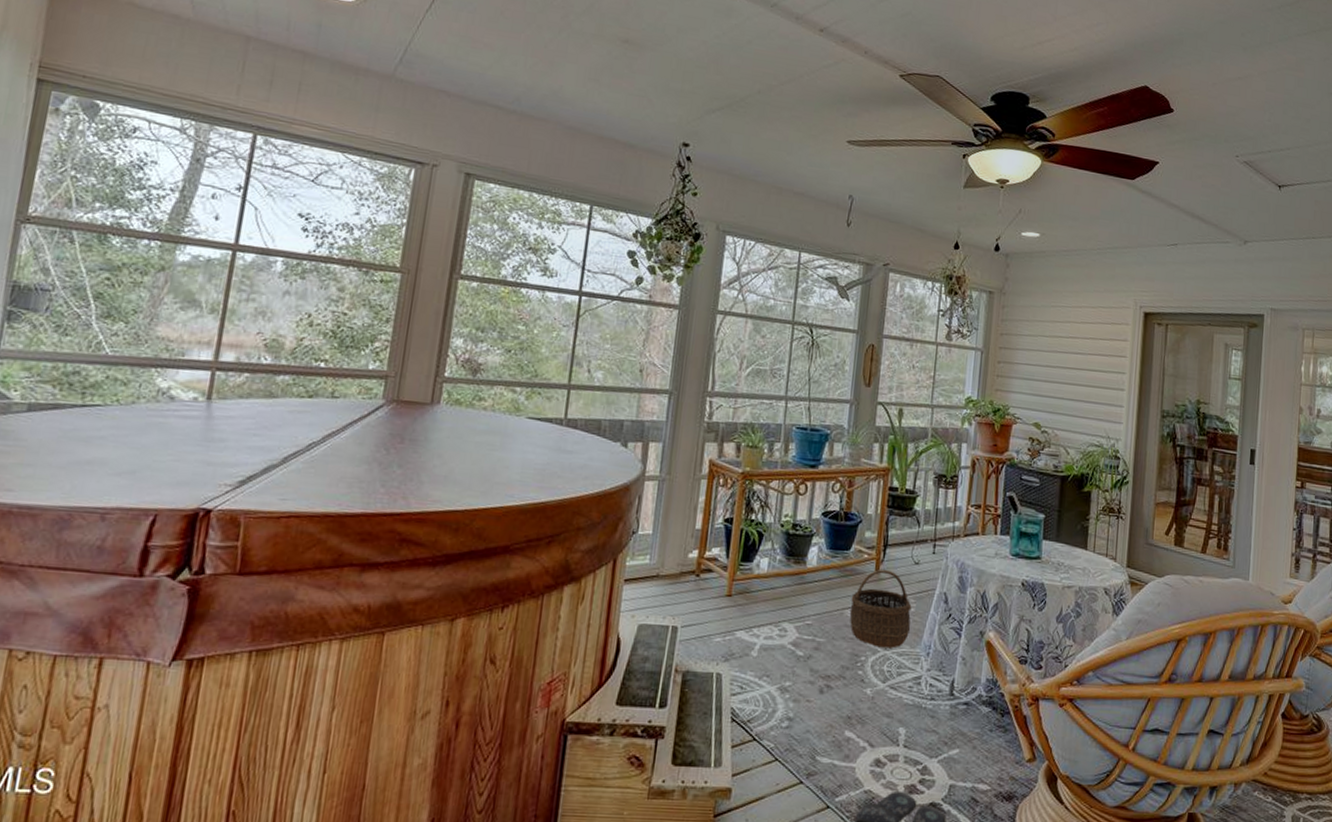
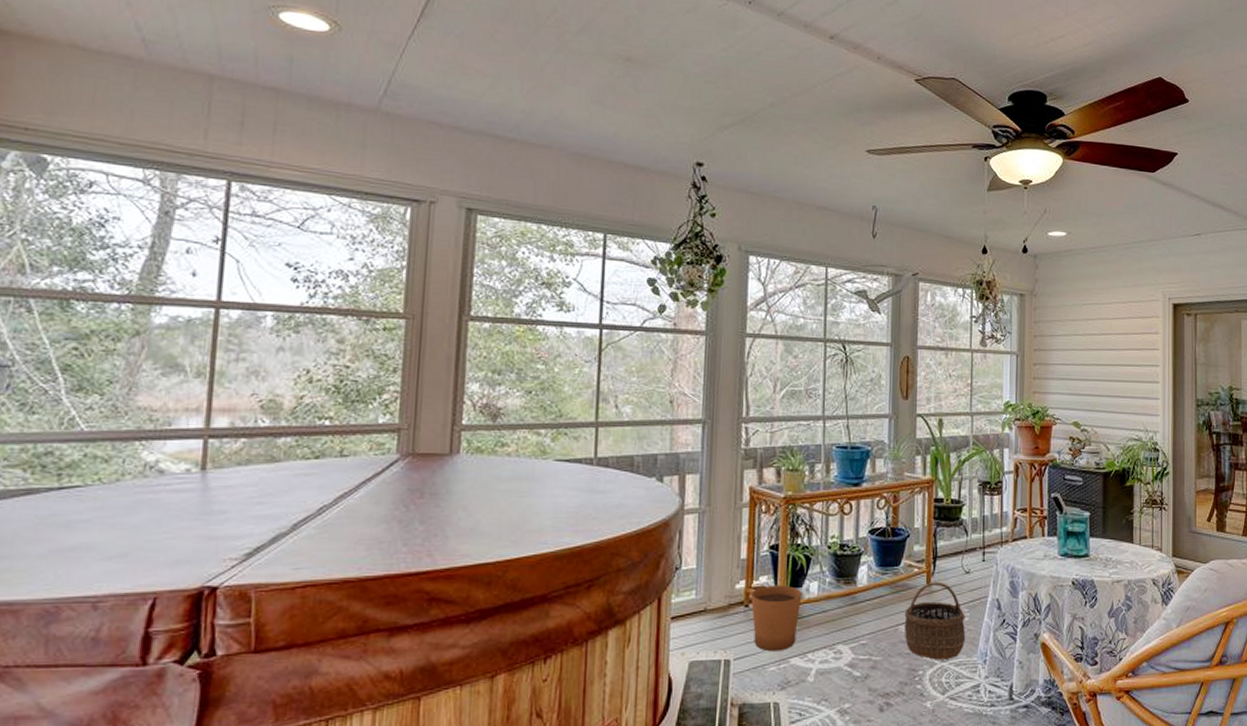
planter: none [702,557,753,623] -> present [751,585,802,652]

